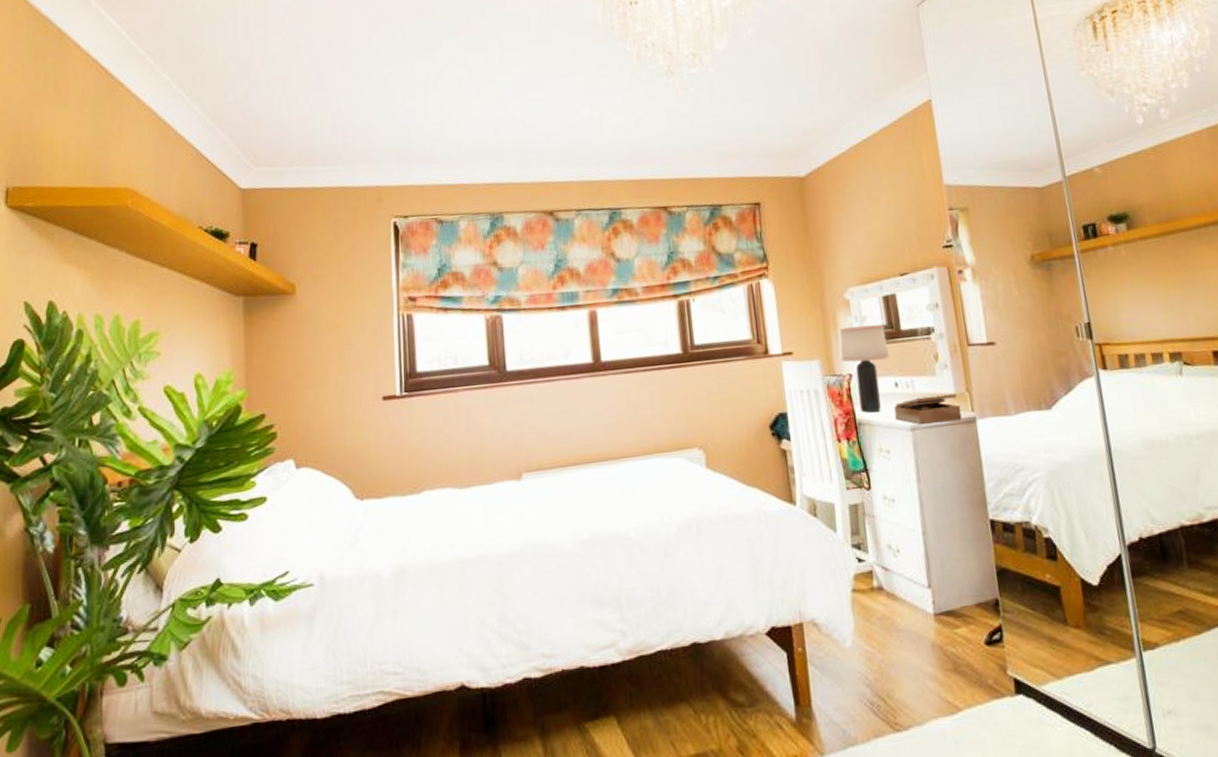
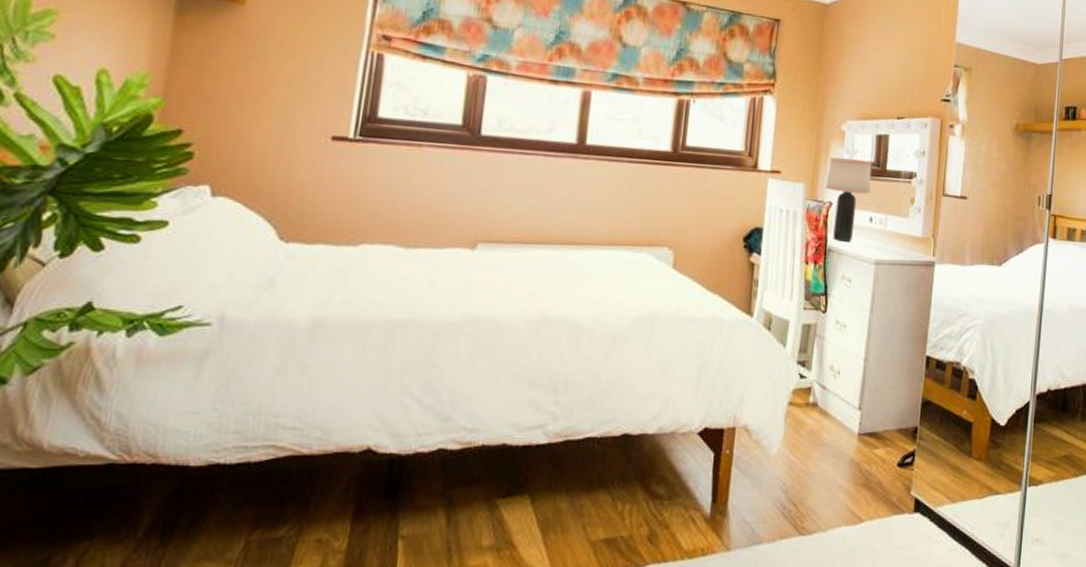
jewelry box: present [894,393,962,426] -> none [863,235,924,262]

